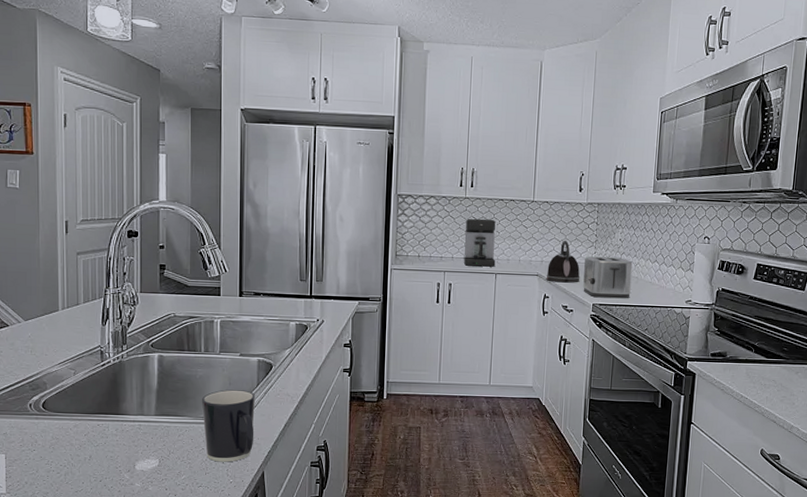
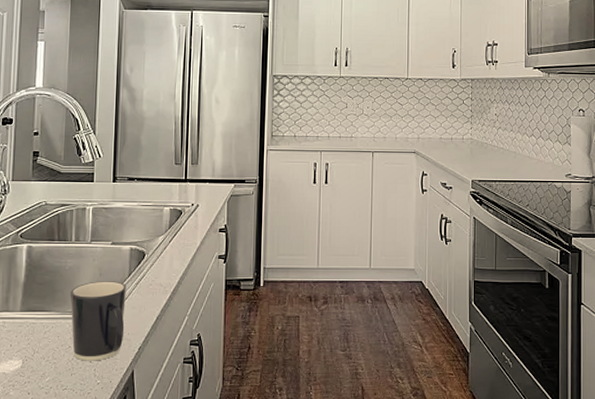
coffee maker: present [463,218,496,267] -> none [340,97,372,145]
kettle: present [546,240,580,283] -> none [423,116,458,159]
toaster: present [583,256,633,299] -> none [461,132,510,174]

